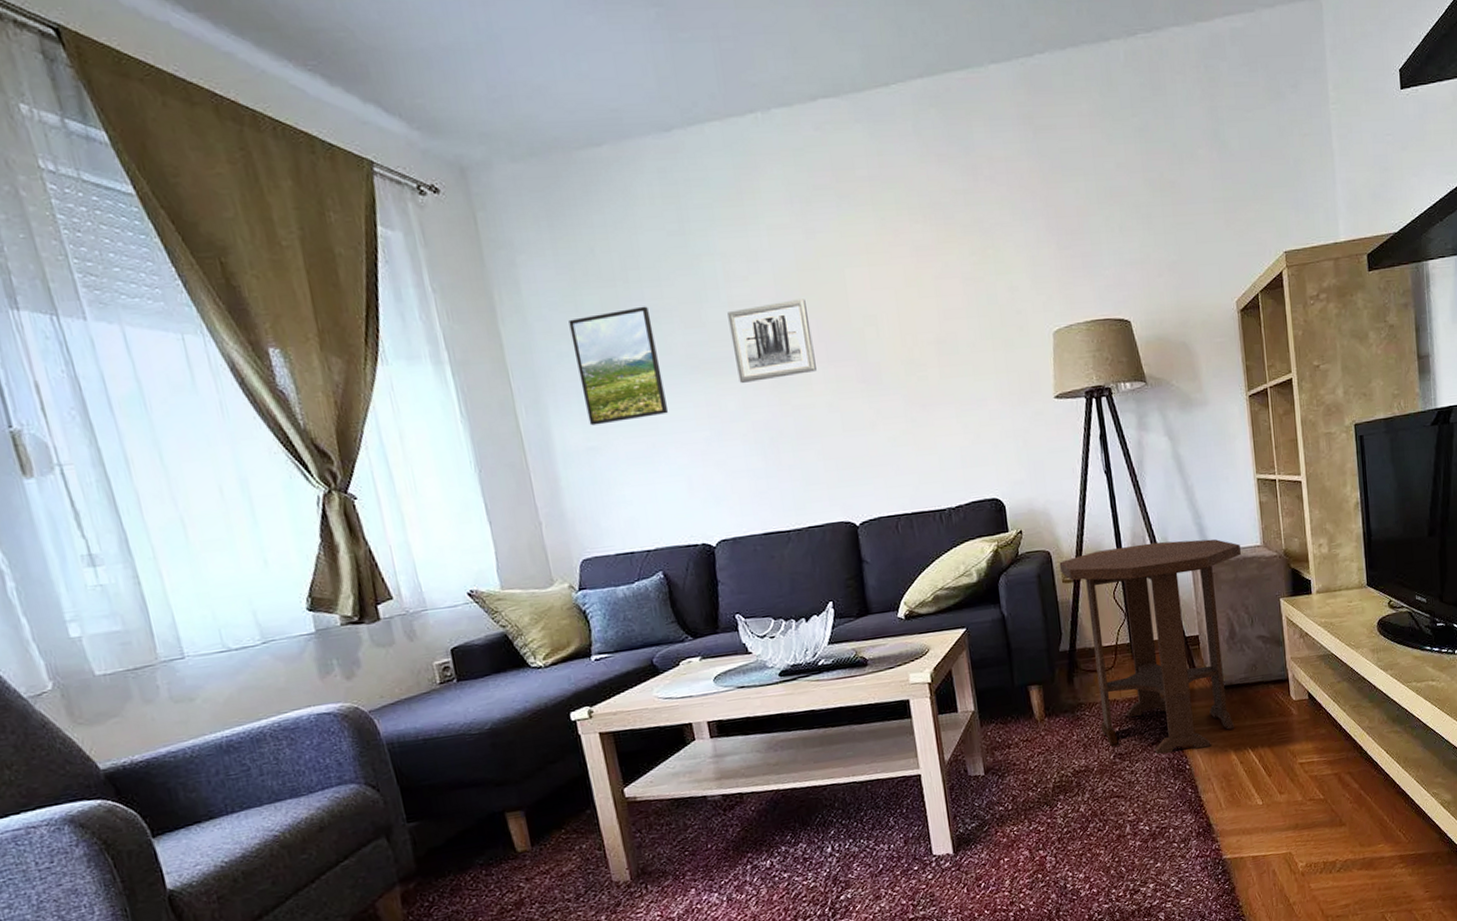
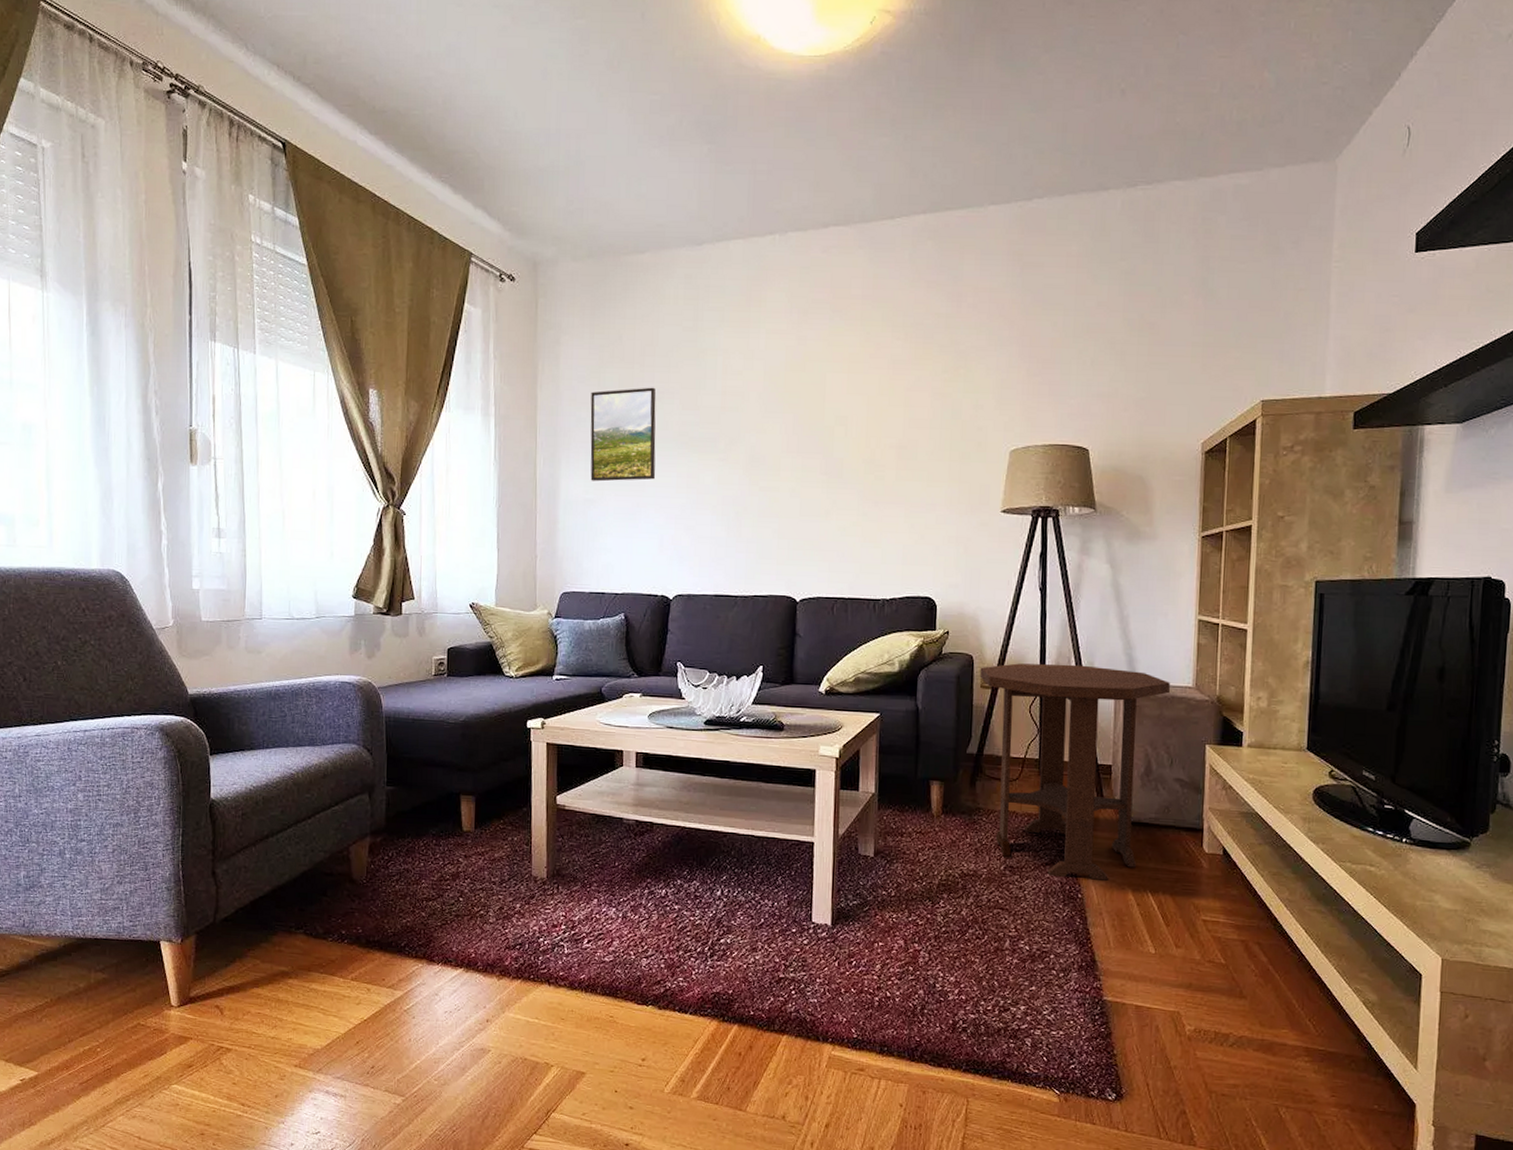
wall art: present [727,299,817,384] -> none [718,395,788,463]

